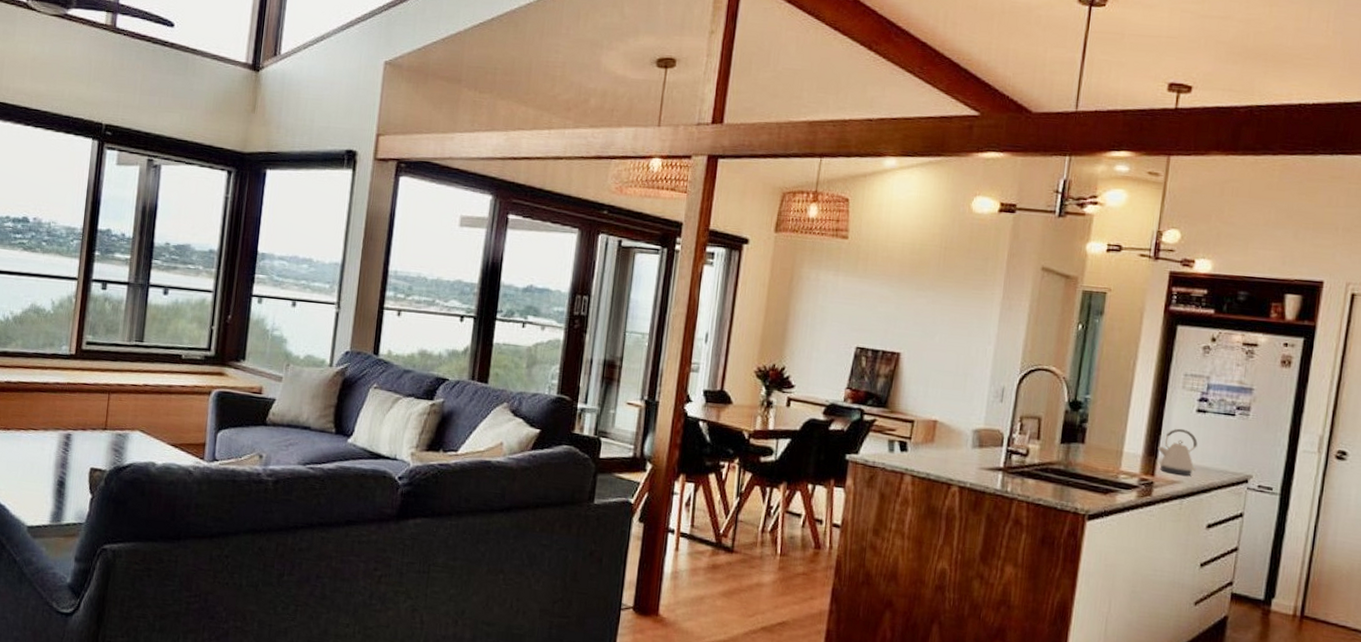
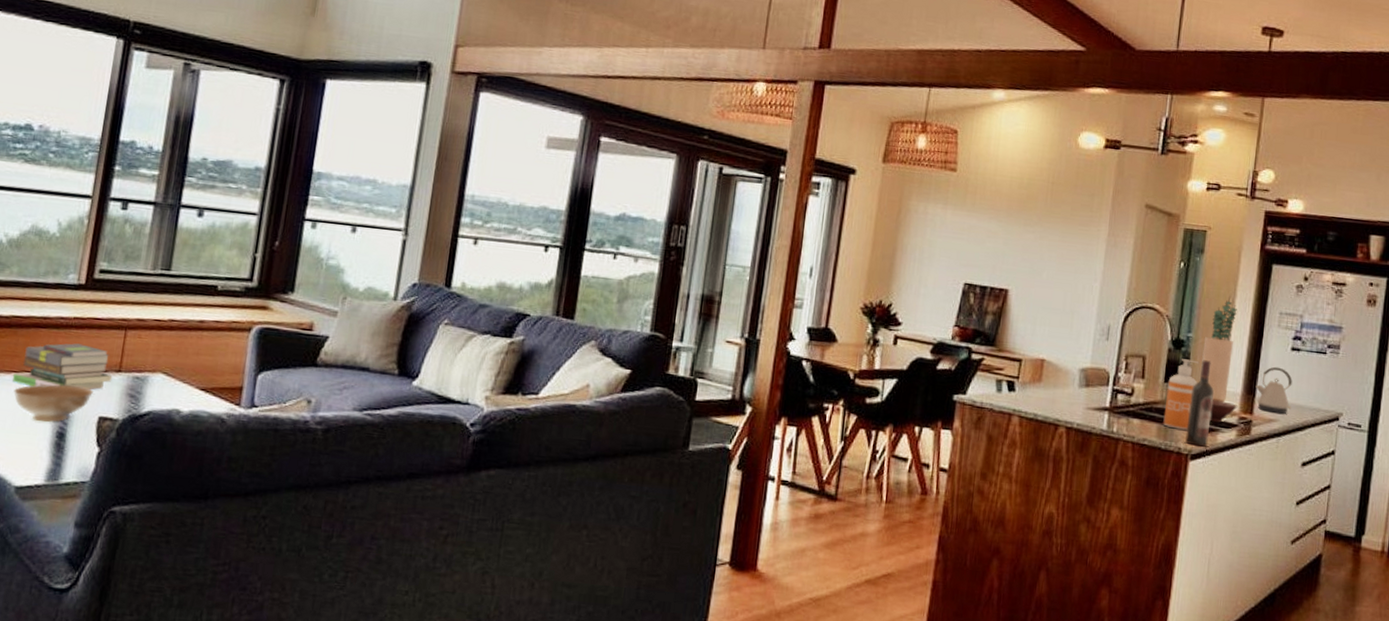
books: none [21,405,100,446] -> present [11,343,113,391]
decorative bowl: none [23,440,85,472] -> present [14,384,93,422]
soap dispenser: none [1059,420,1098,491] -> present [1163,359,1199,430]
wine bottle: none [1082,421,1114,508] -> present [1185,360,1215,447]
vase: none [1100,358,1139,464] -> present [1201,296,1237,402]
bowl: none [1108,461,1139,484] -> present [1210,400,1238,423]

